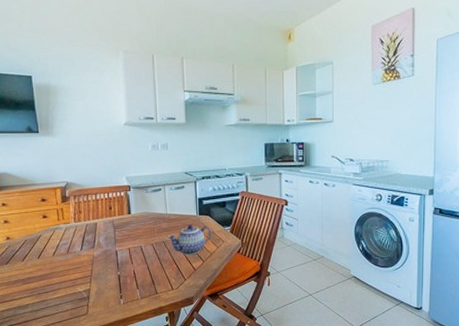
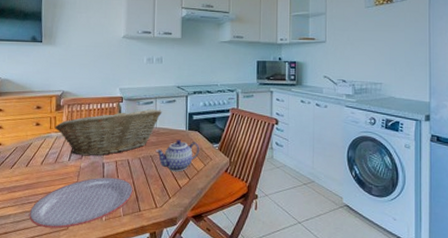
plate: none [47,264,149,315] -> present [29,177,133,229]
fruit basket: none [62,196,171,245] -> present [54,109,162,156]

